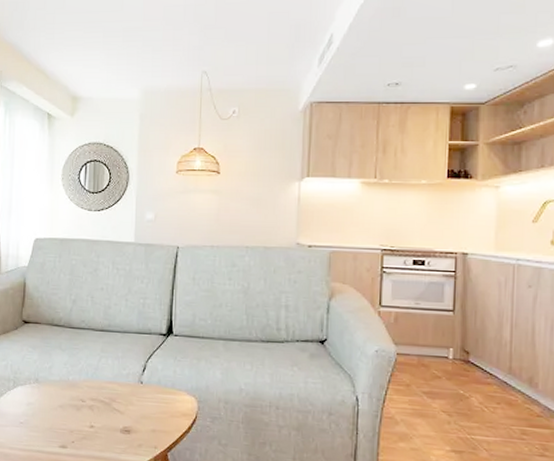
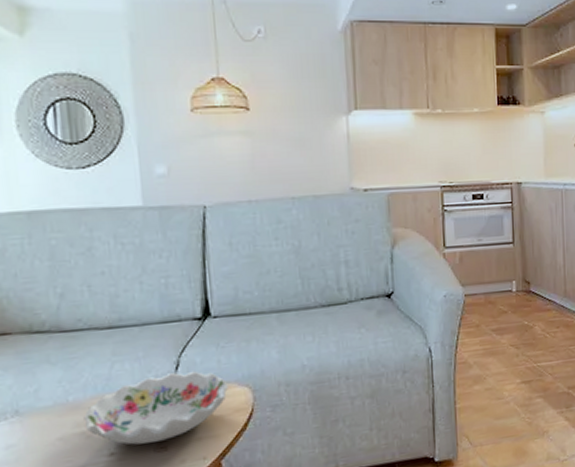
decorative bowl: none [77,374,179,426] -> present [83,370,228,445]

